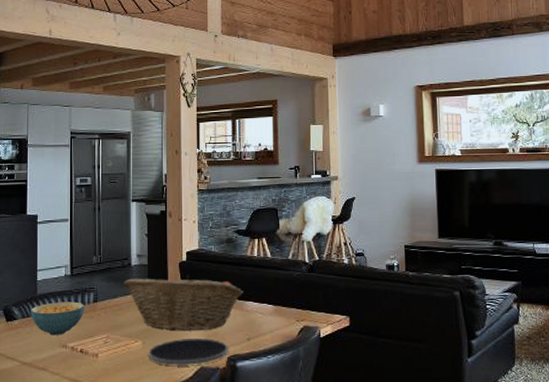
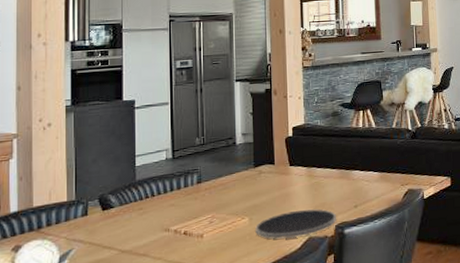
cereal bowl: present [31,301,85,336] -> none [129,184,188,221]
fruit basket: present [124,275,243,331] -> none [229,149,350,205]

